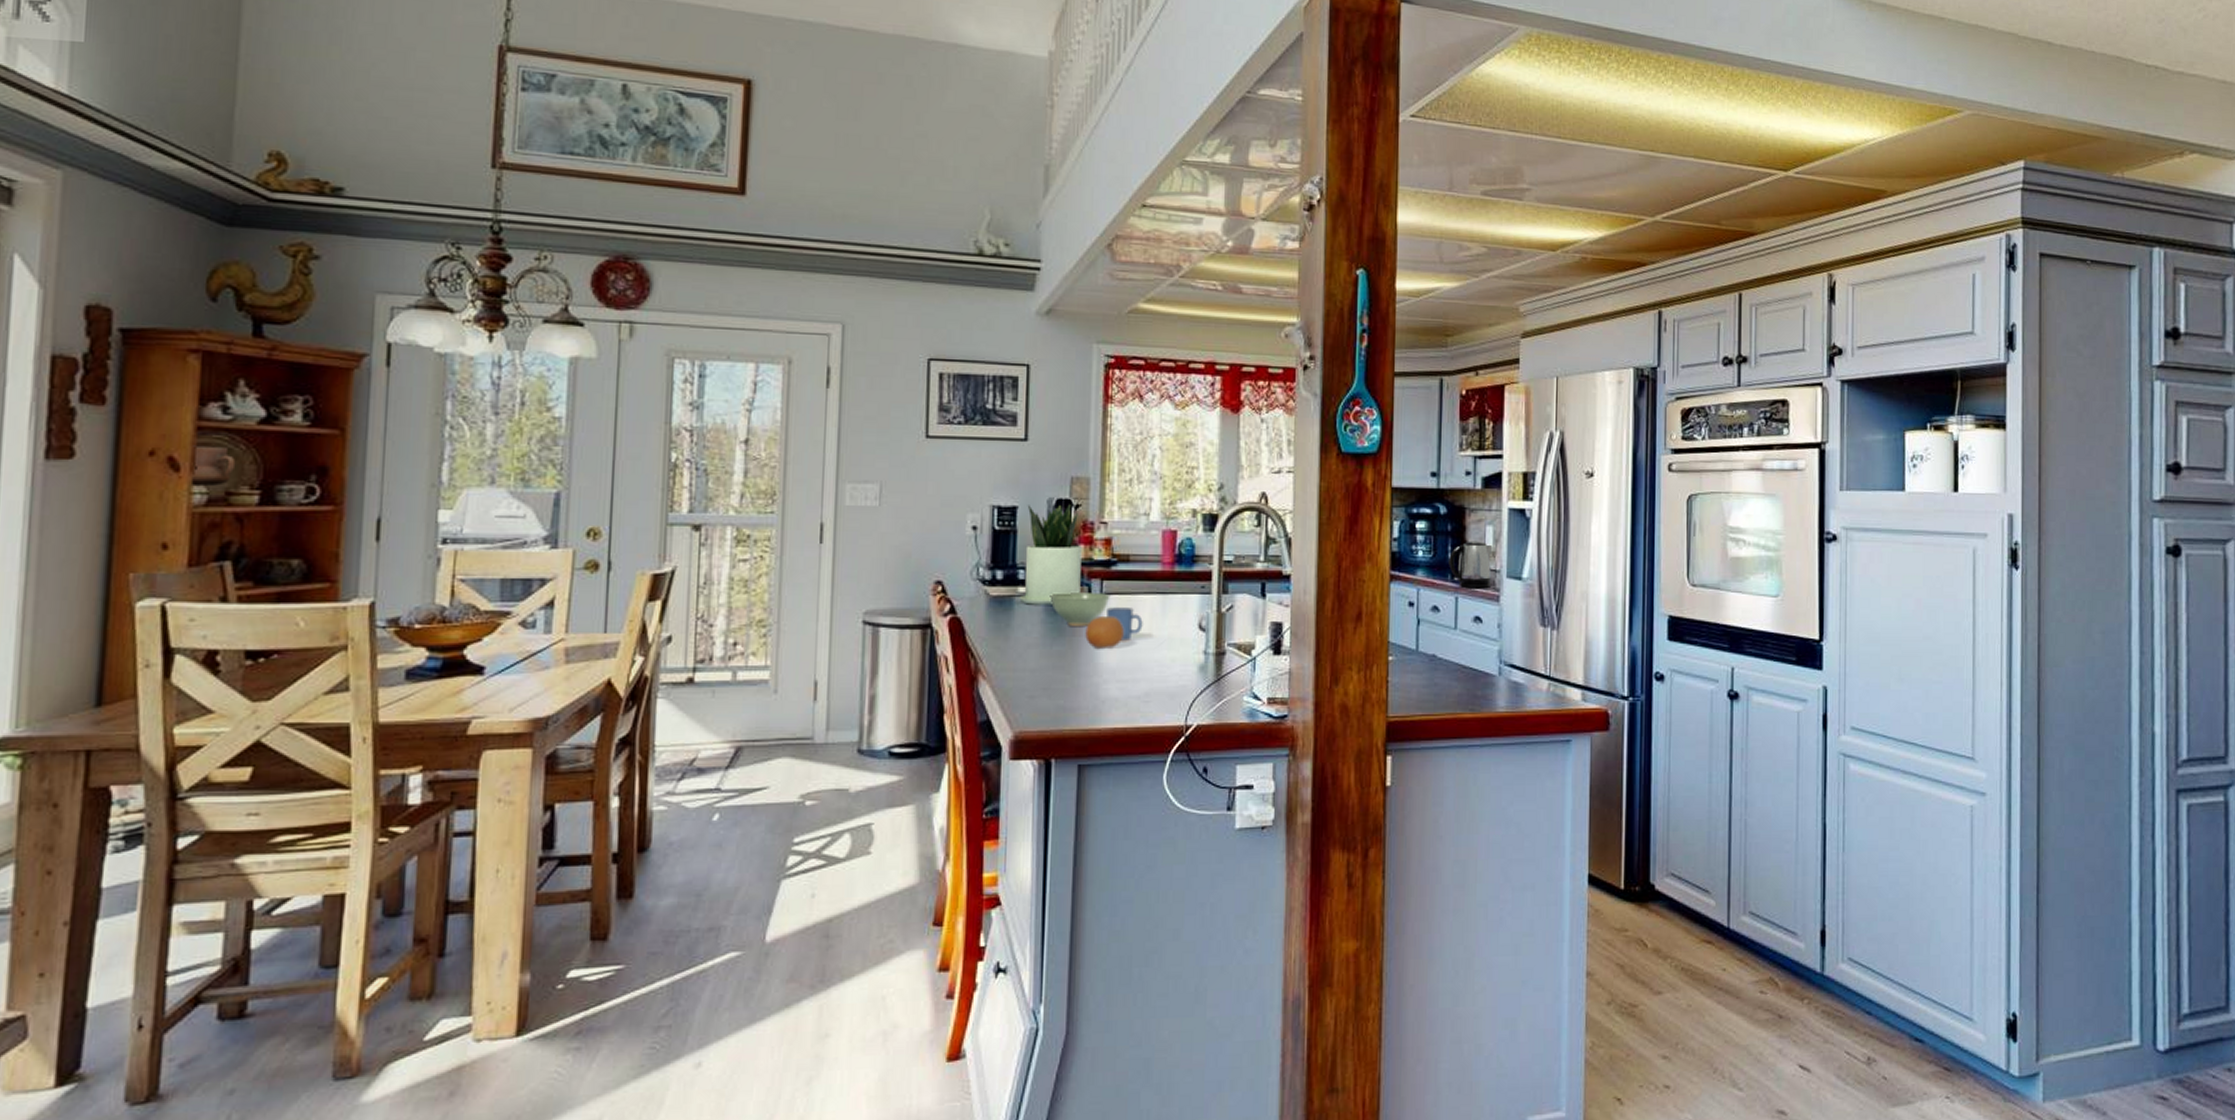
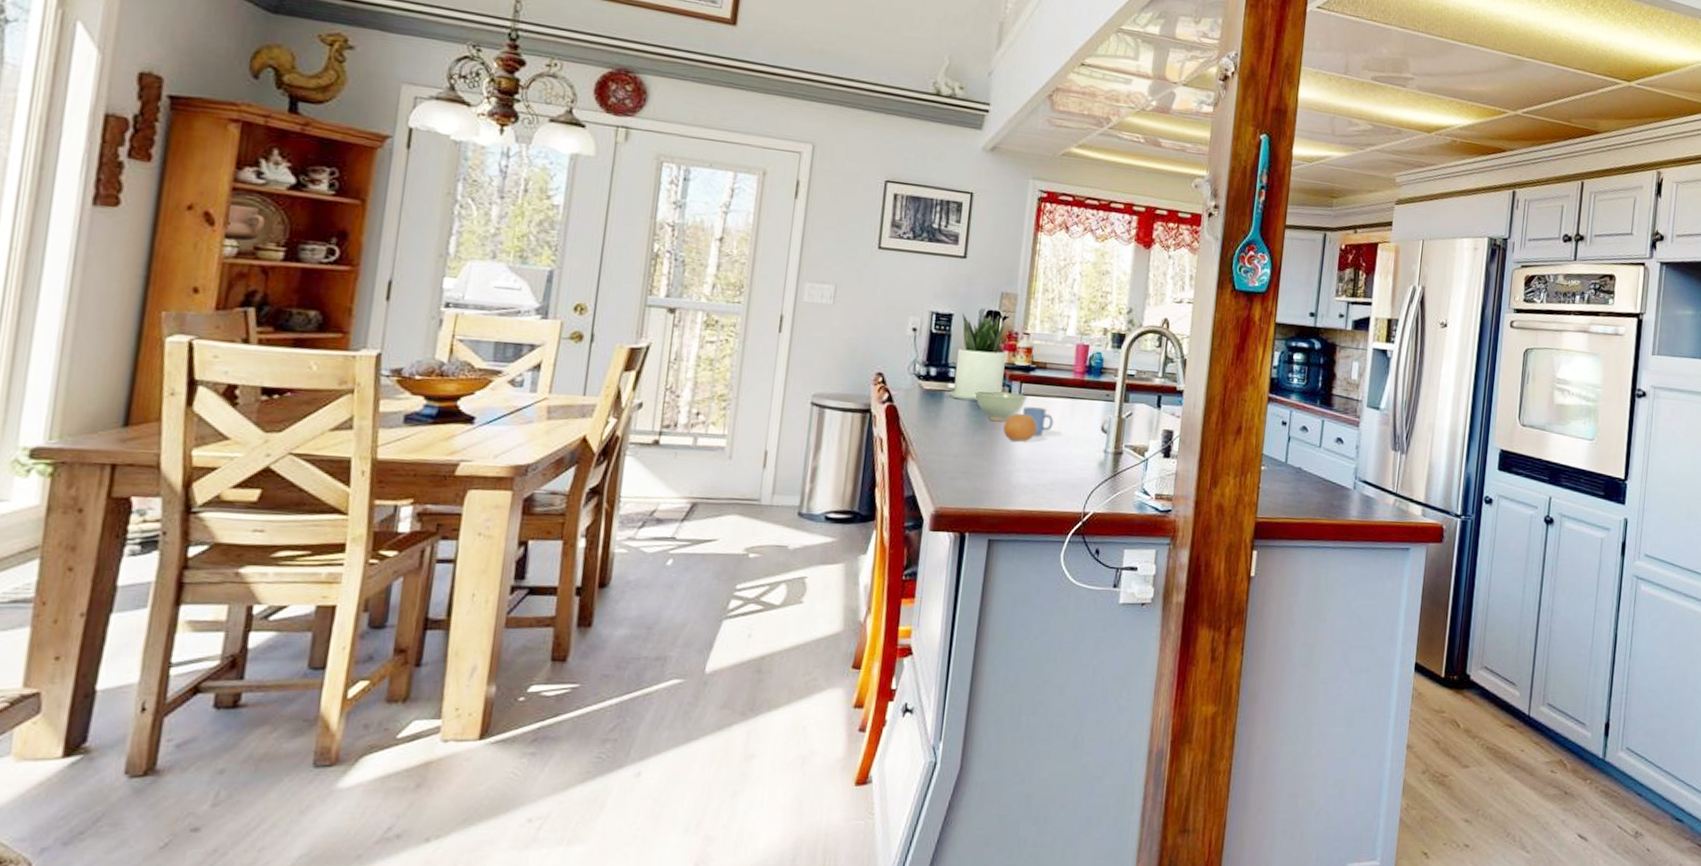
kettle: present [1449,541,1493,589] -> none [1319,373,1357,415]

